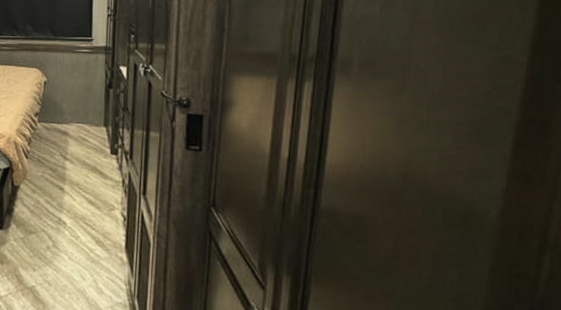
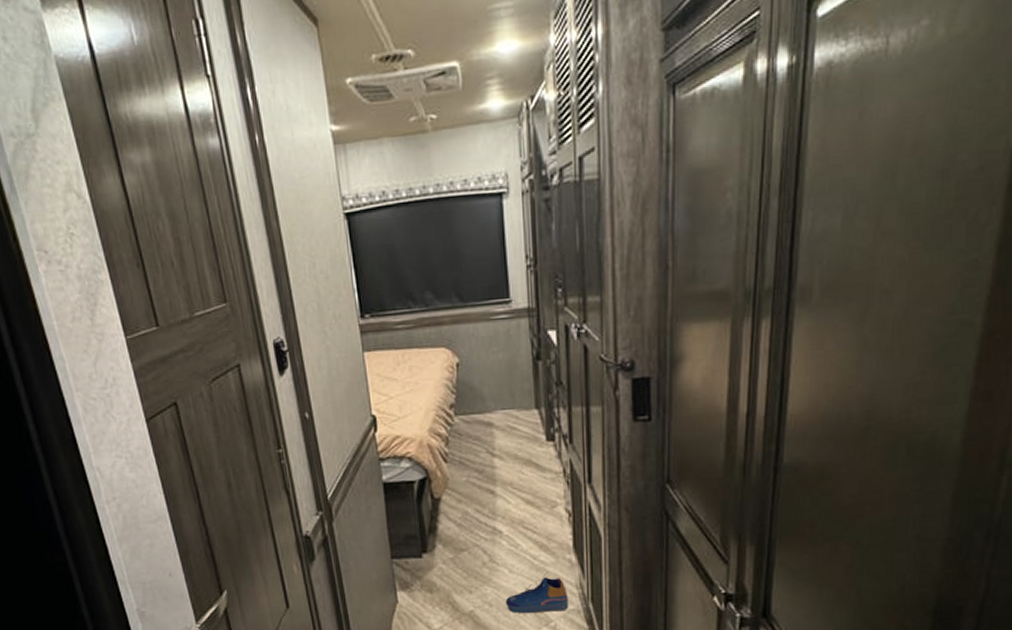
athletic shoe: none [62,264,117,303] -> present [505,571,569,613]

